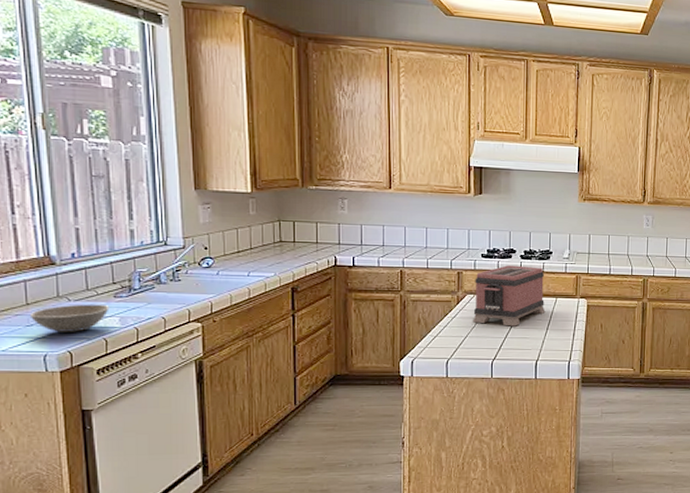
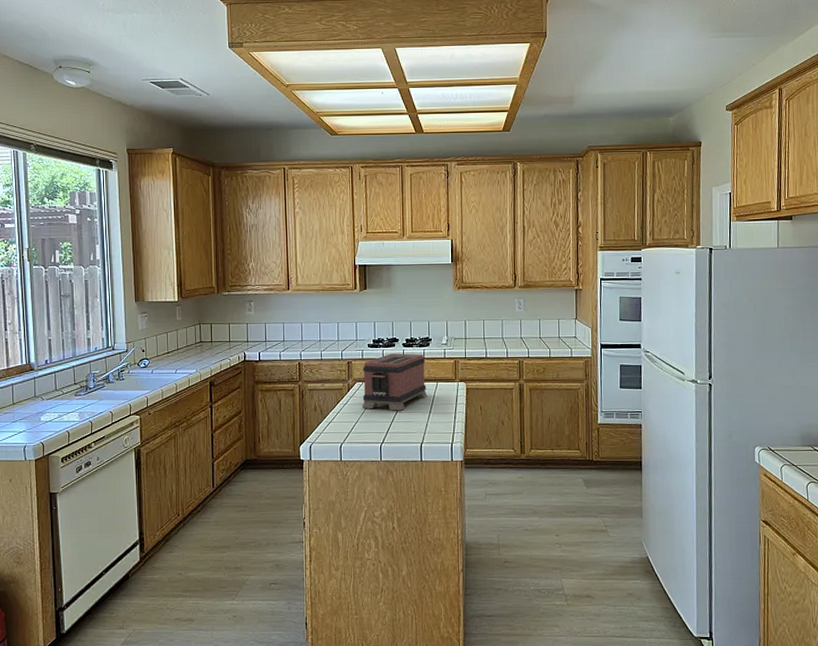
soup bowl: present [29,304,110,332] -> none [14,402,72,427]

